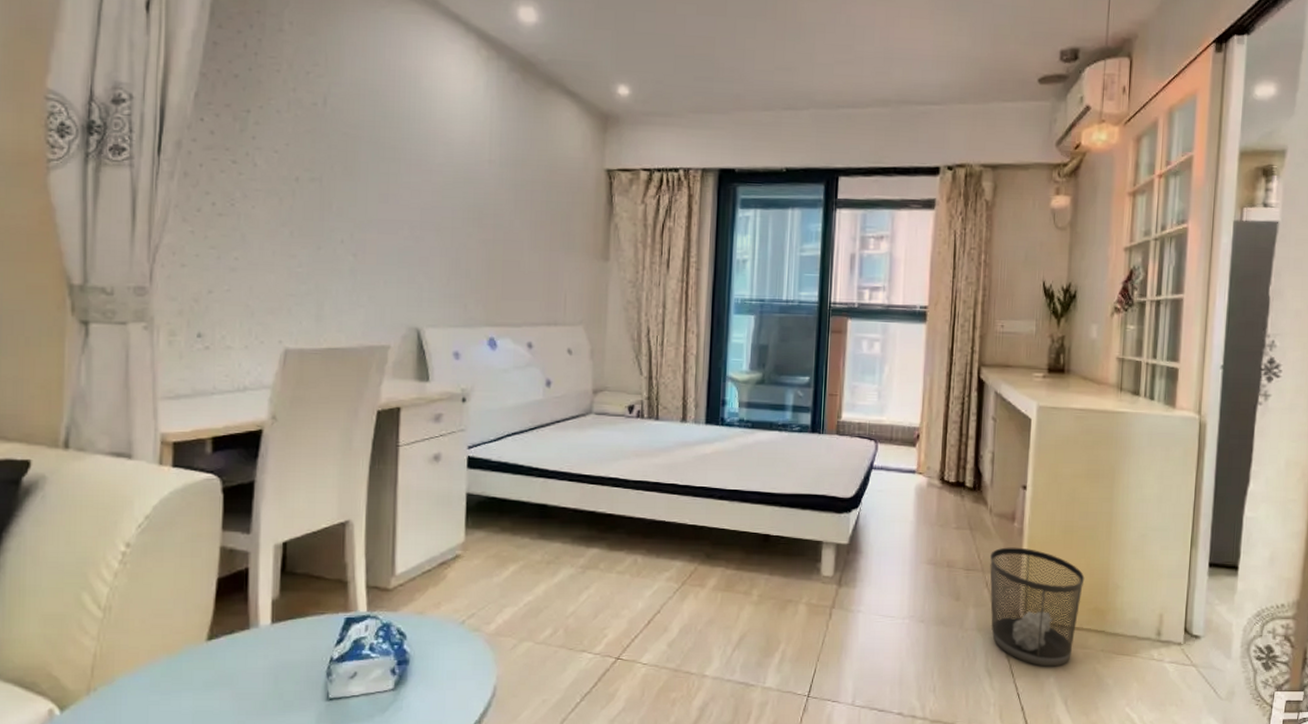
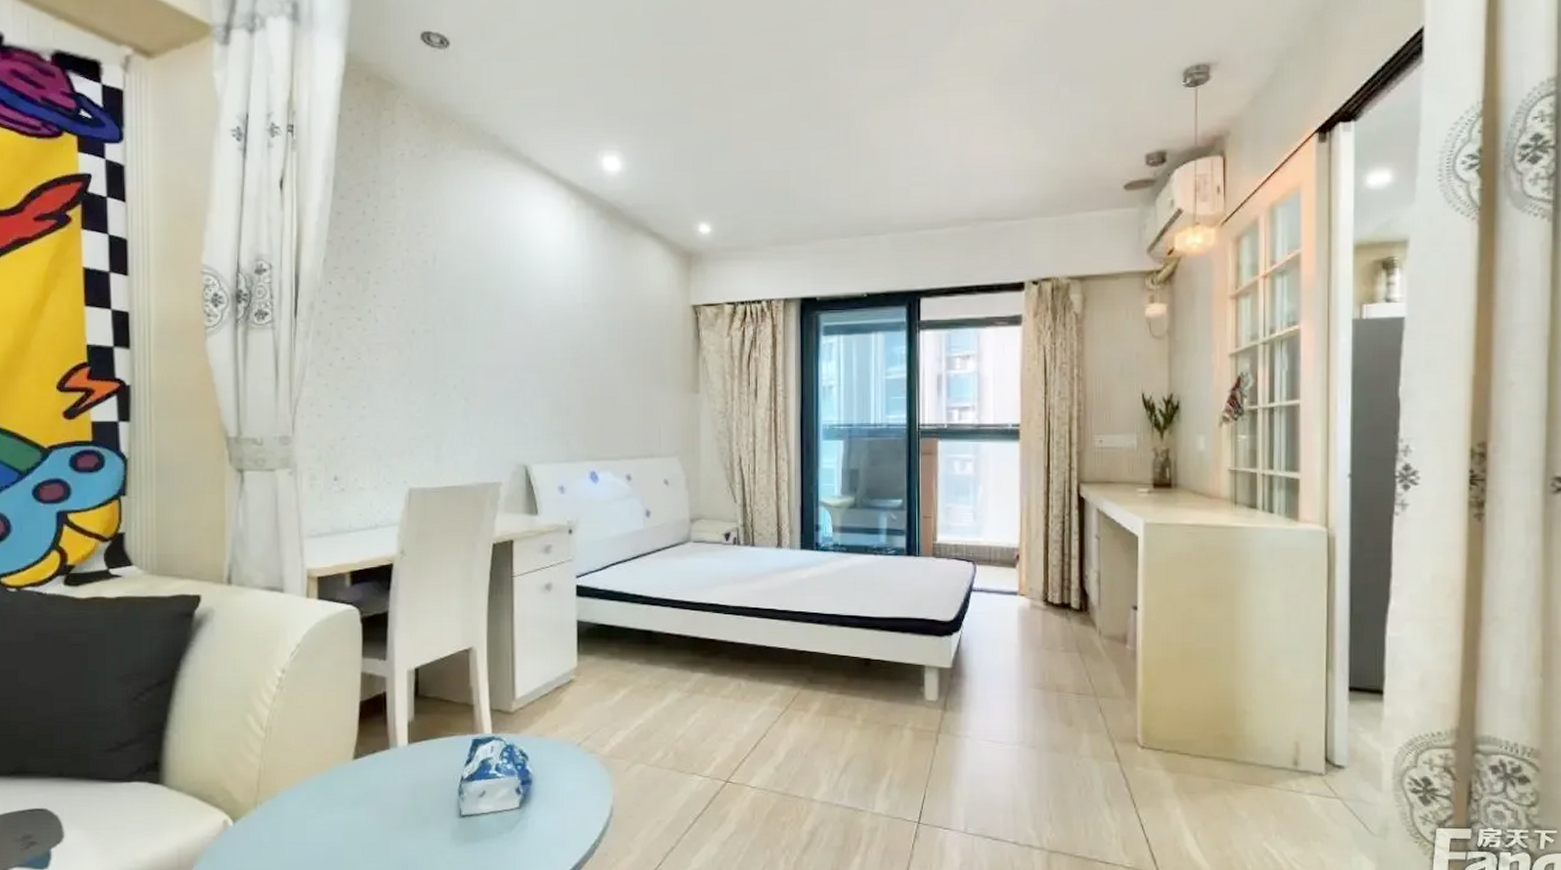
waste bin: present [990,547,1085,667] -> none [1103,670,1208,797]

